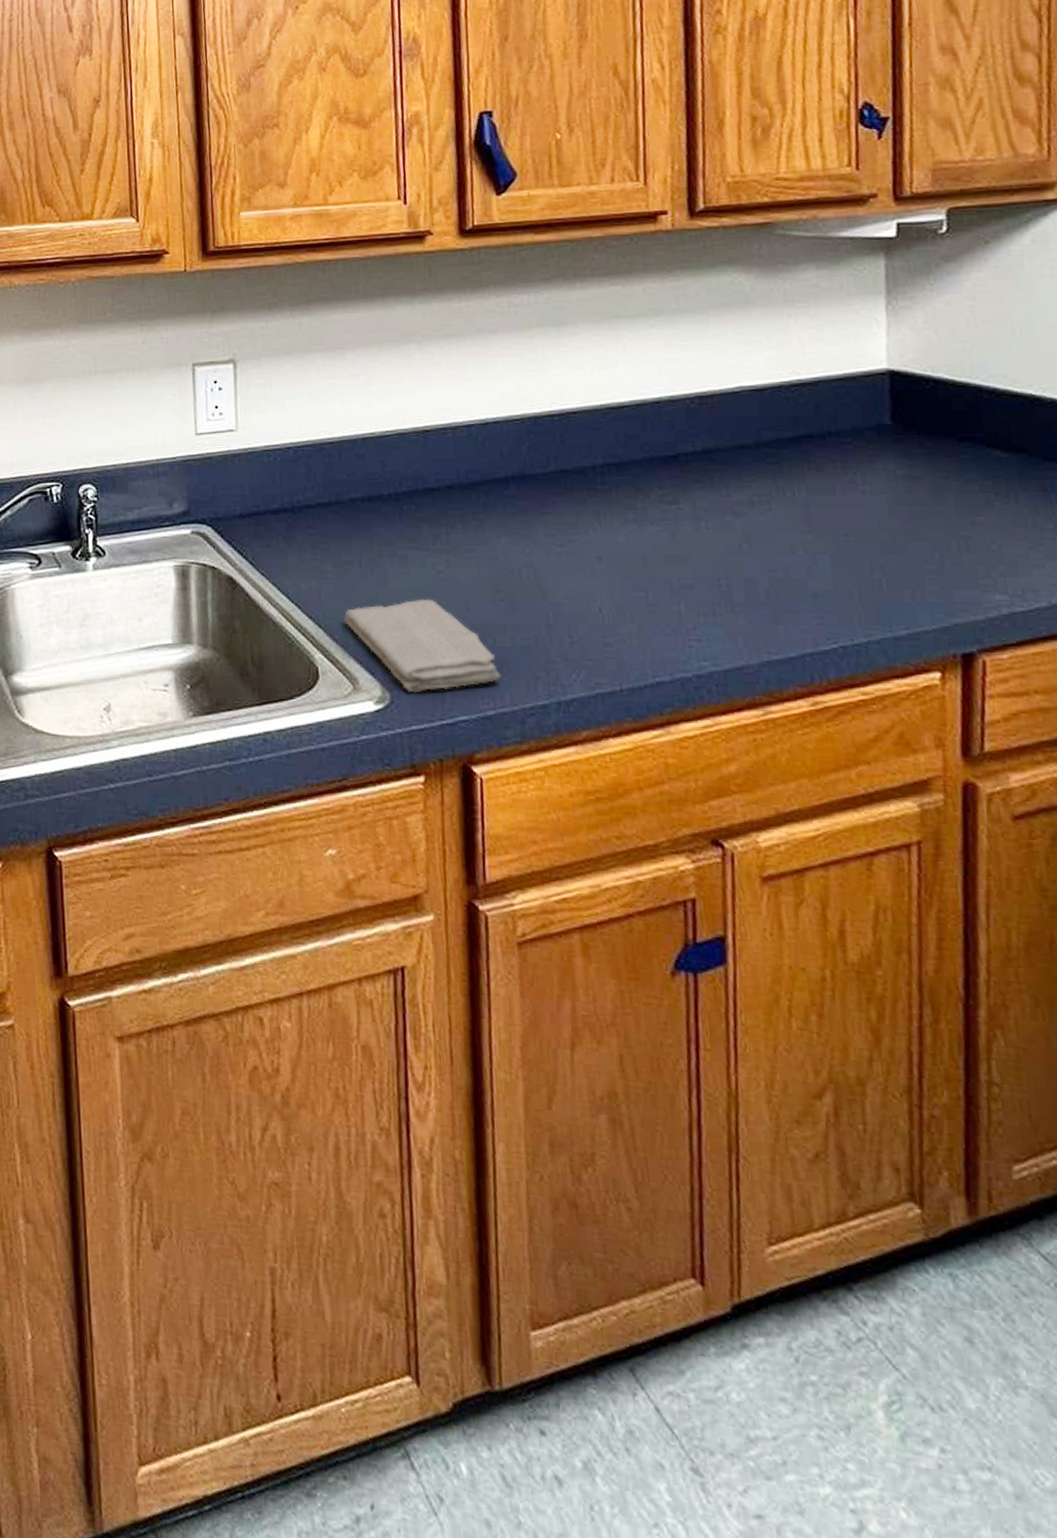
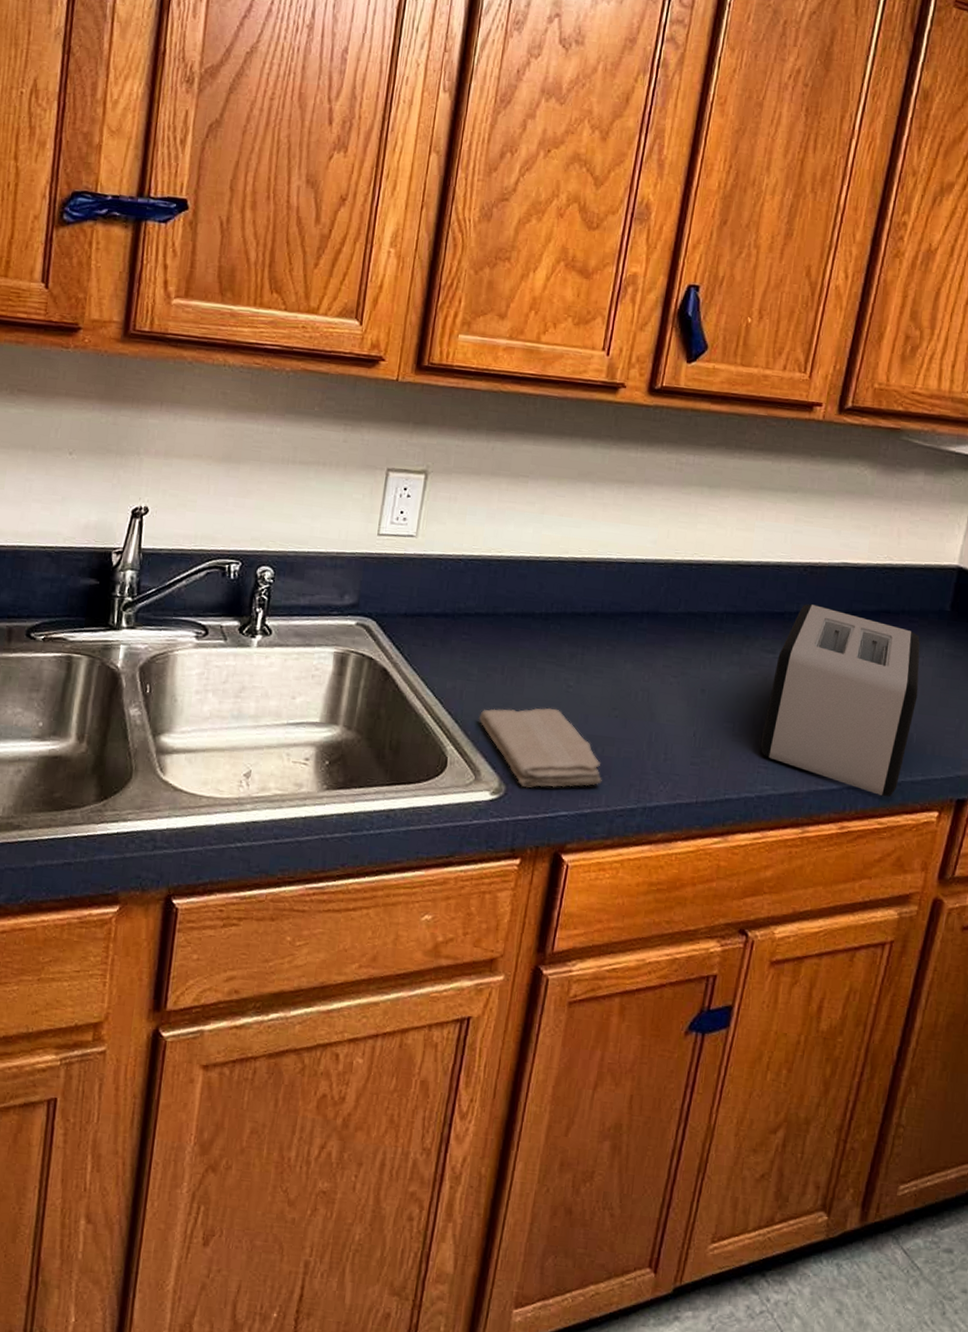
toaster: none [682,440,877,659] -> present [760,604,921,797]

